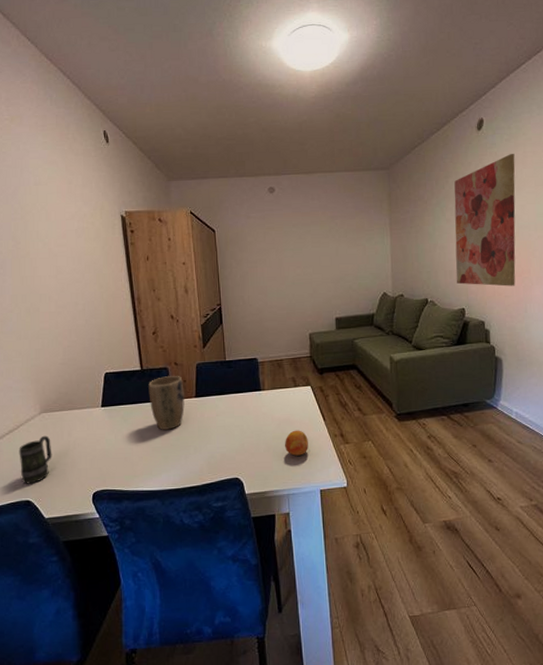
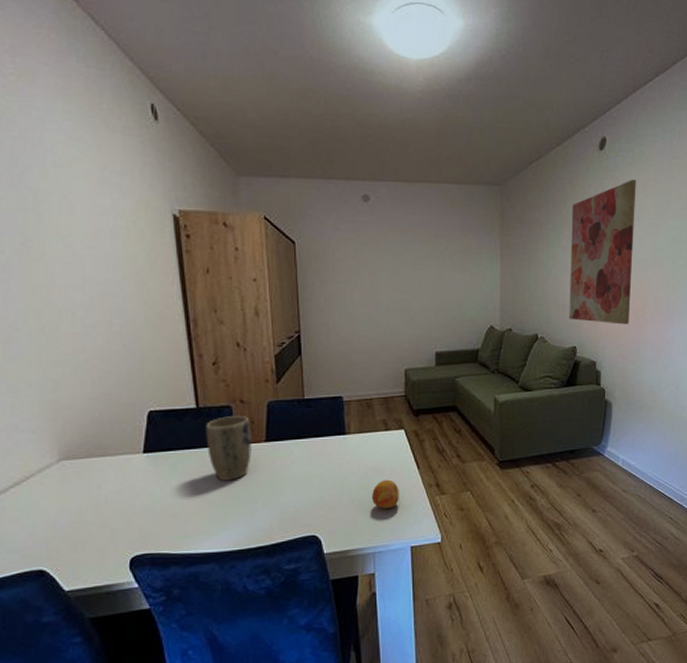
mug: present [19,435,52,484] -> none [28,488,76,550]

